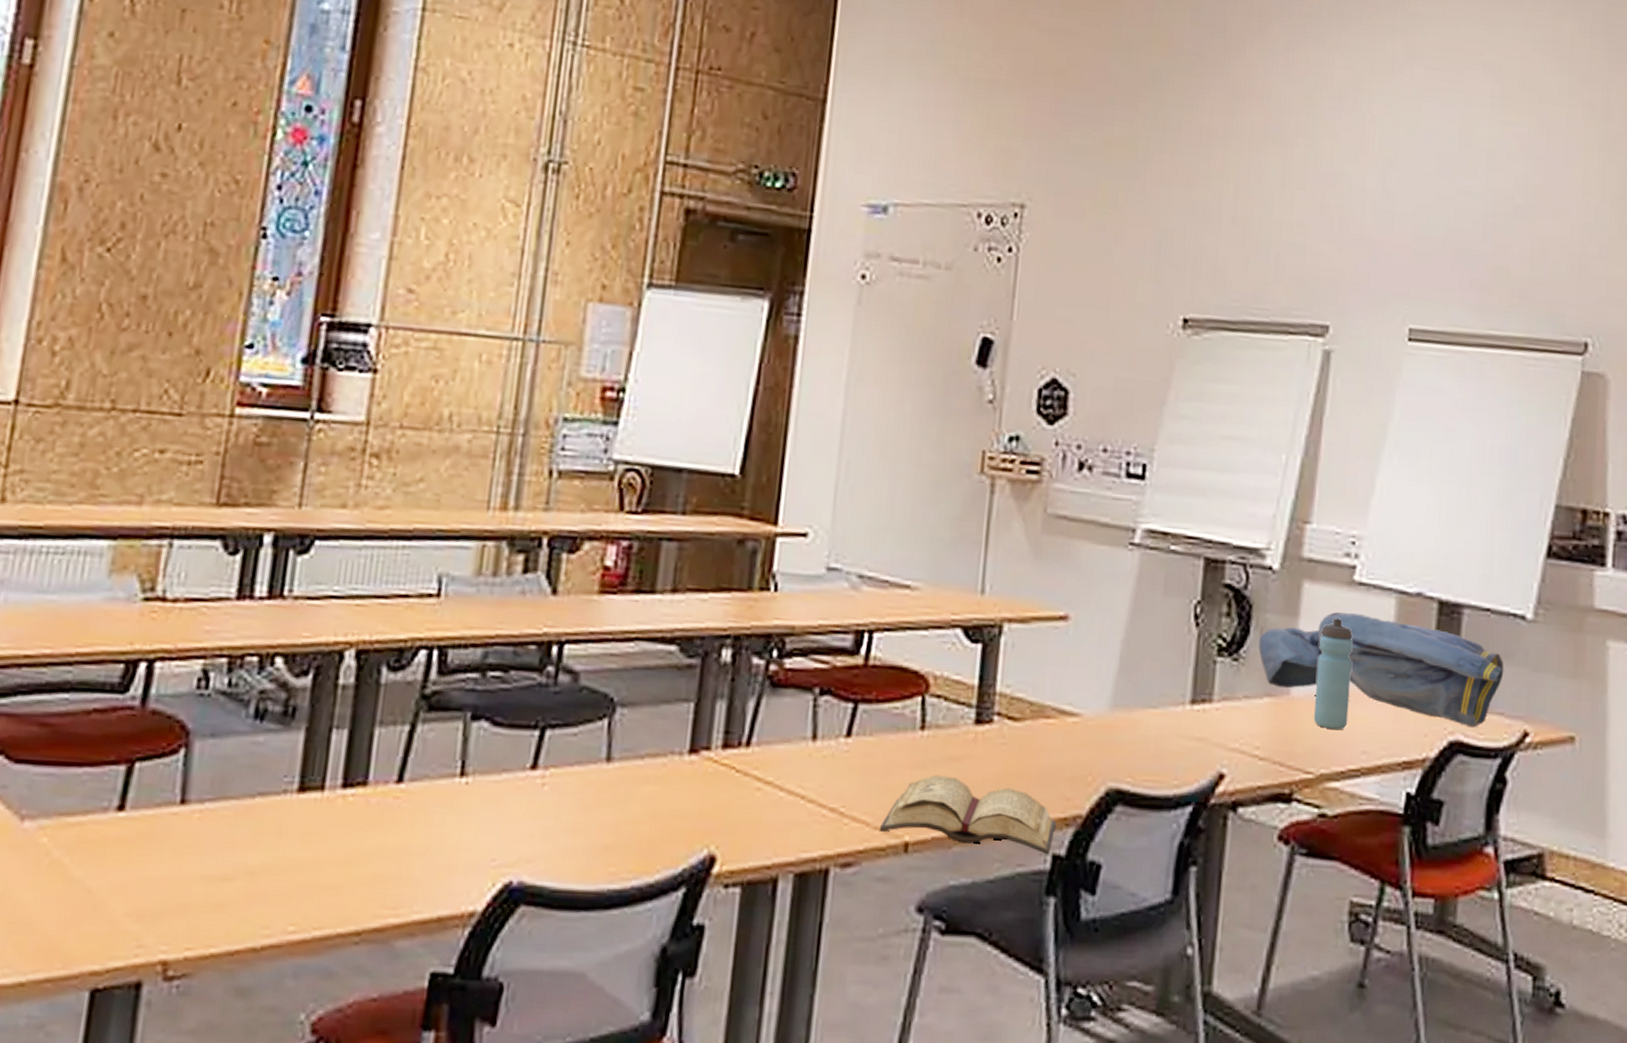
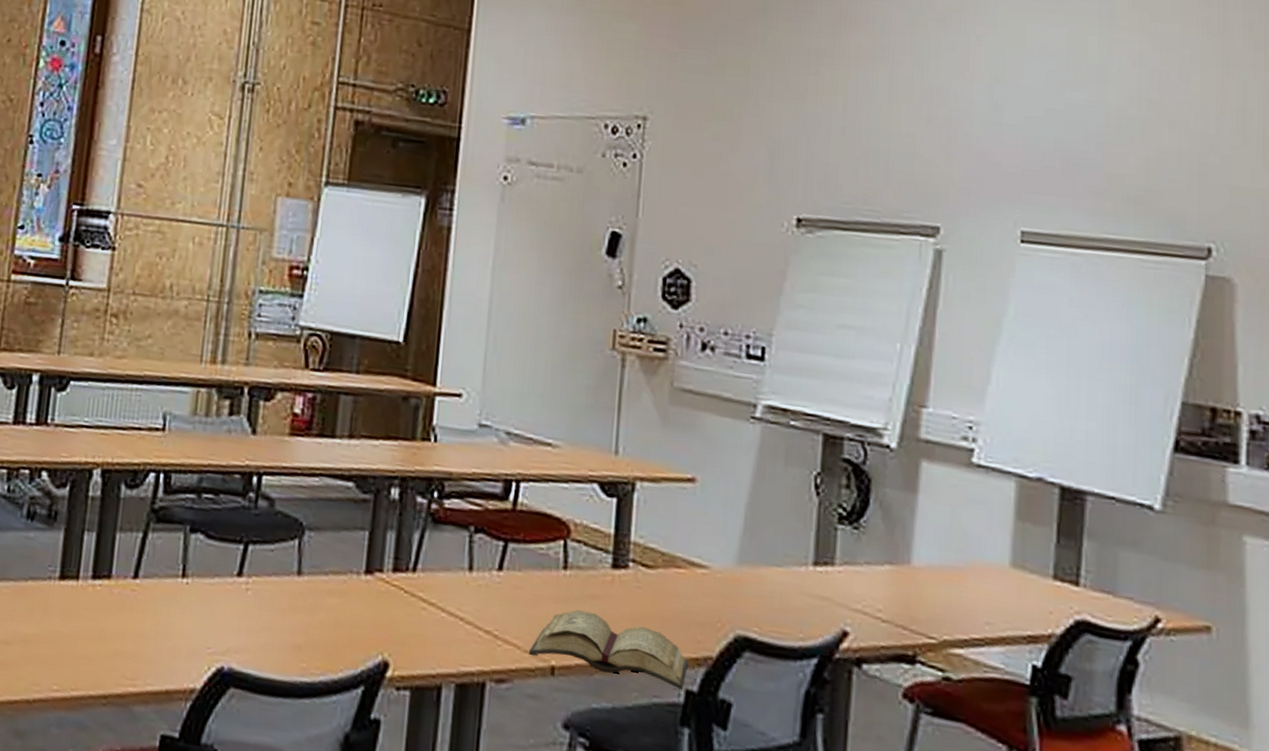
fleece: present [1258,612,1504,728] -> none [877,491,1132,610]
water bottle: present [1314,618,1353,730] -> none [936,496,973,601]

